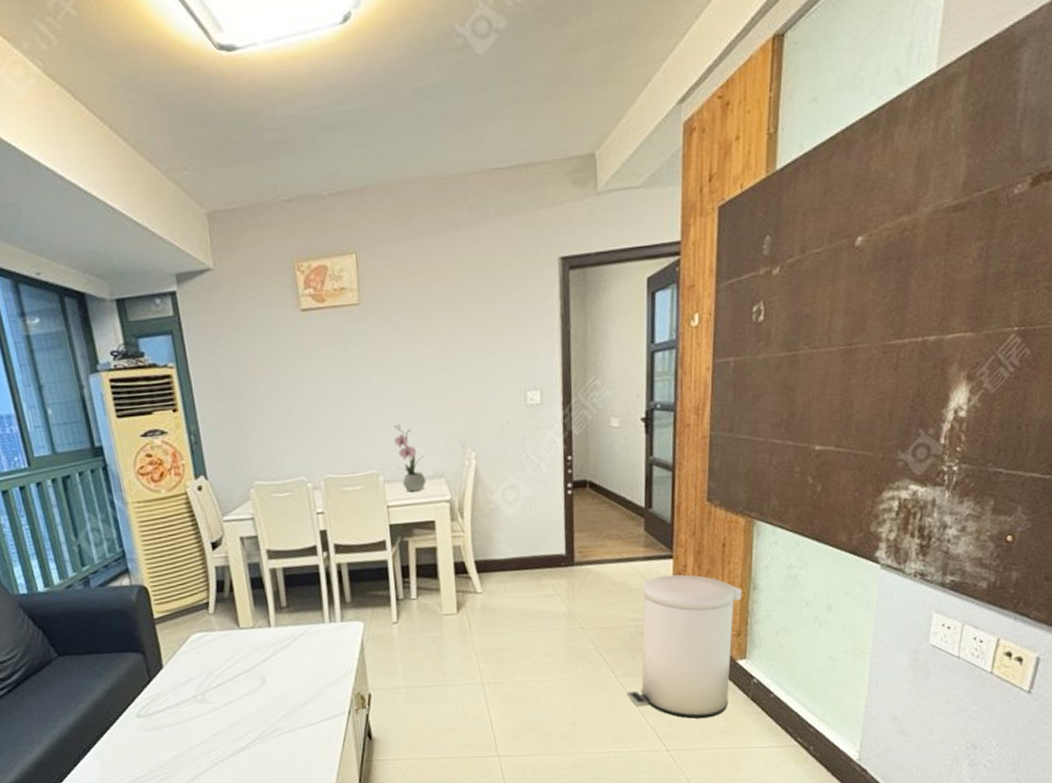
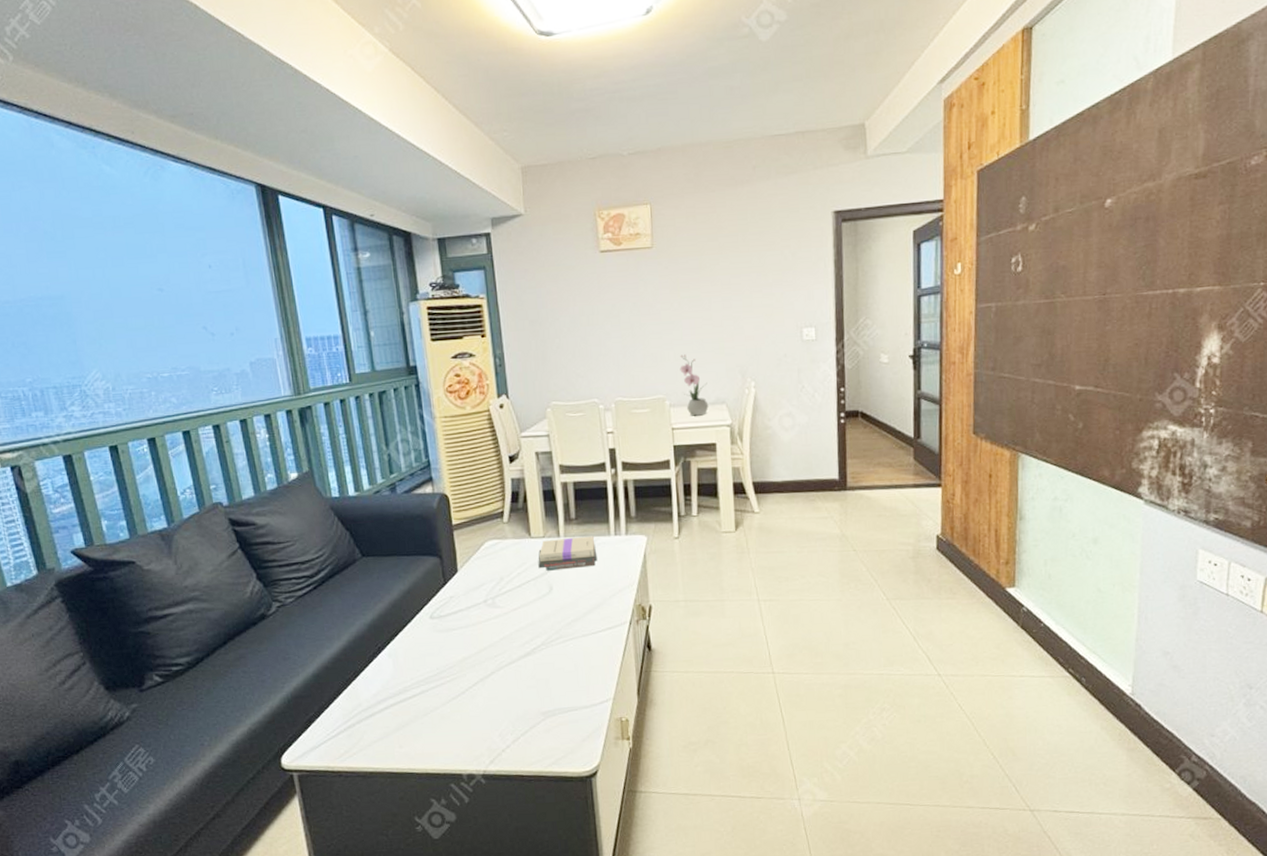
books: none [248,624,312,663] -> present [538,536,598,571]
pedal bin: present [626,574,742,719] -> none [897,502,1009,645]

